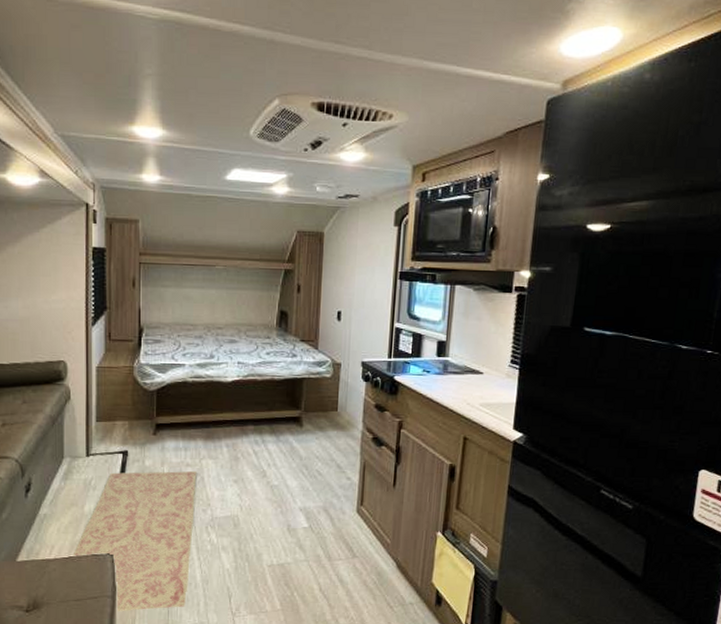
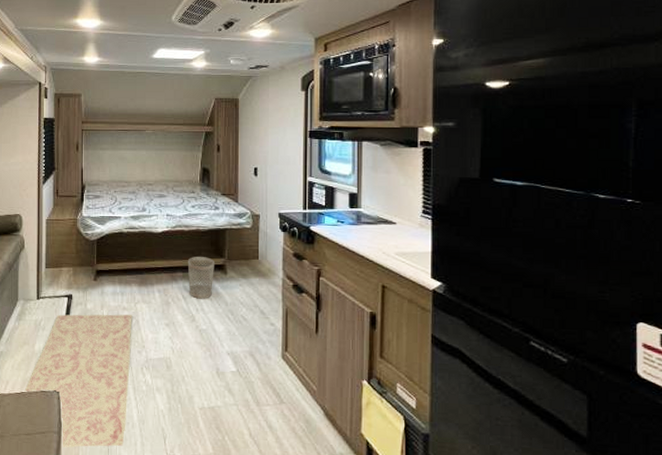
wastebasket: none [259,408,290,454] -> present [187,257,214,299]

